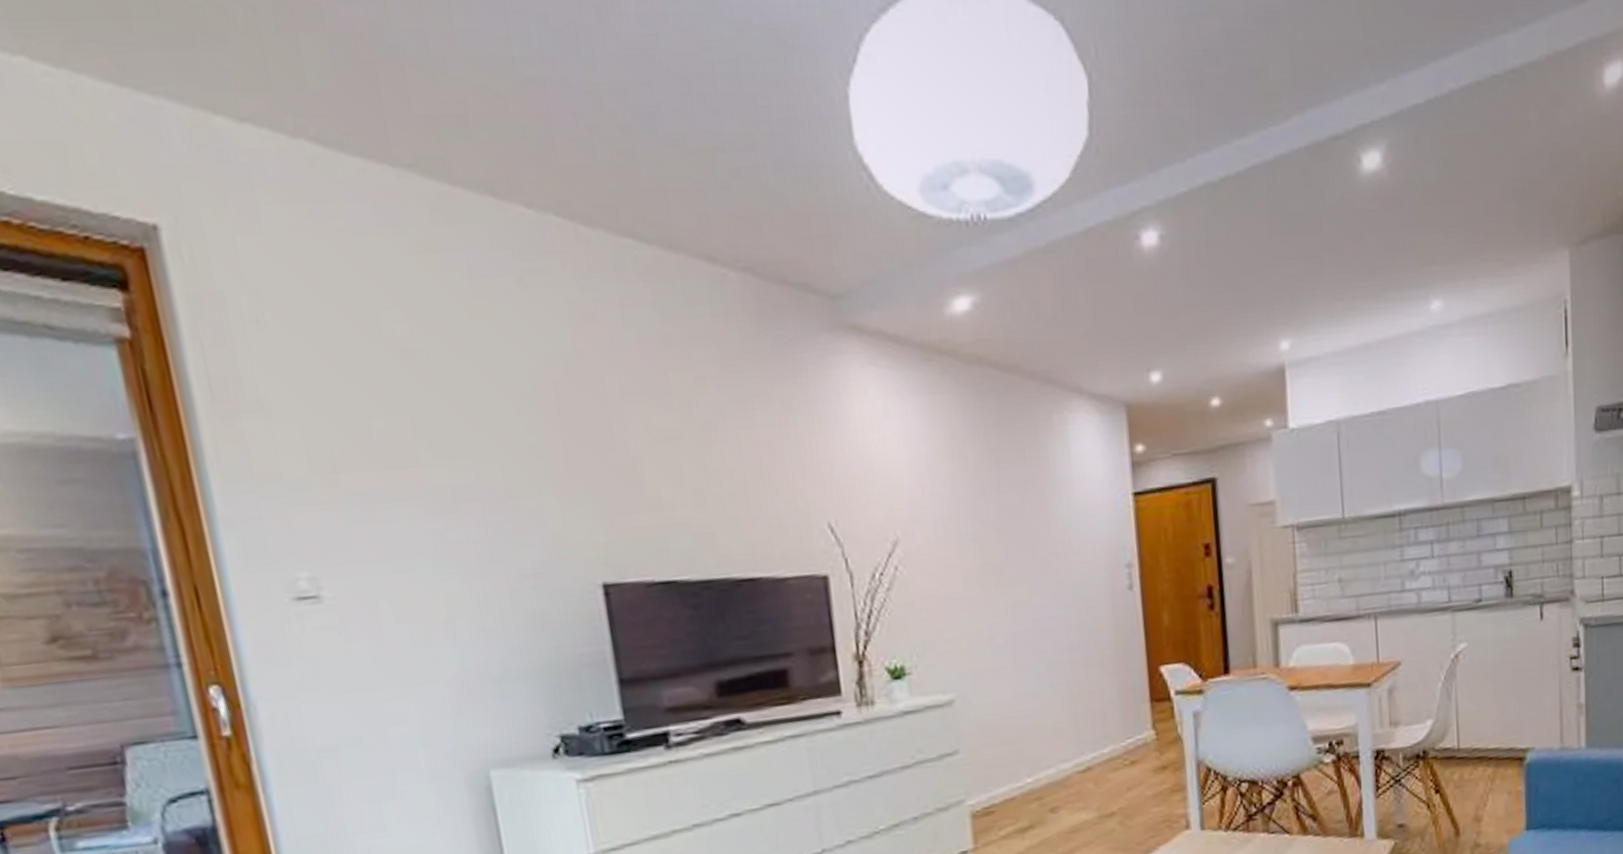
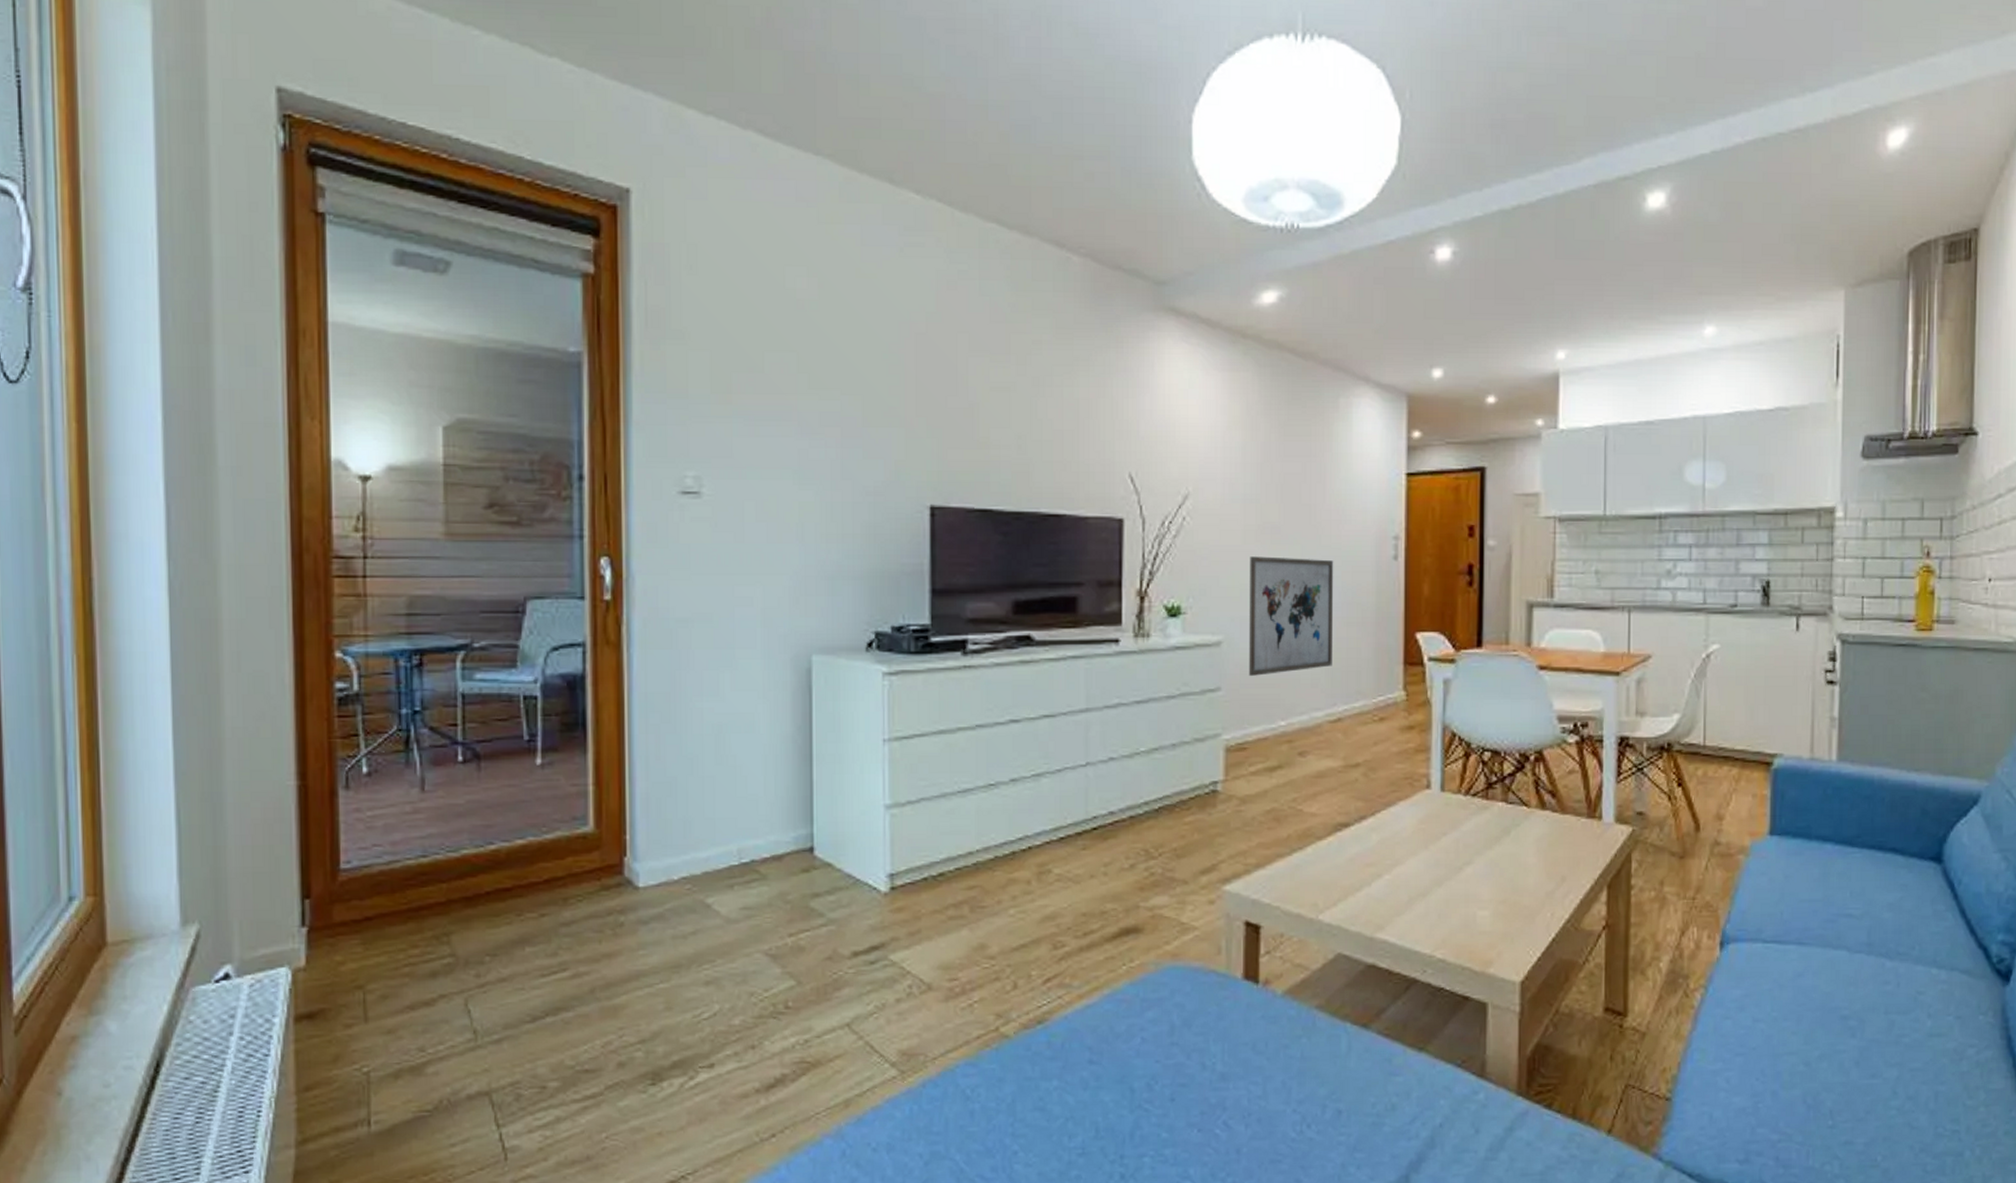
wall art: none [974,597,1075,734] -> present [1248,556,1334,676]

